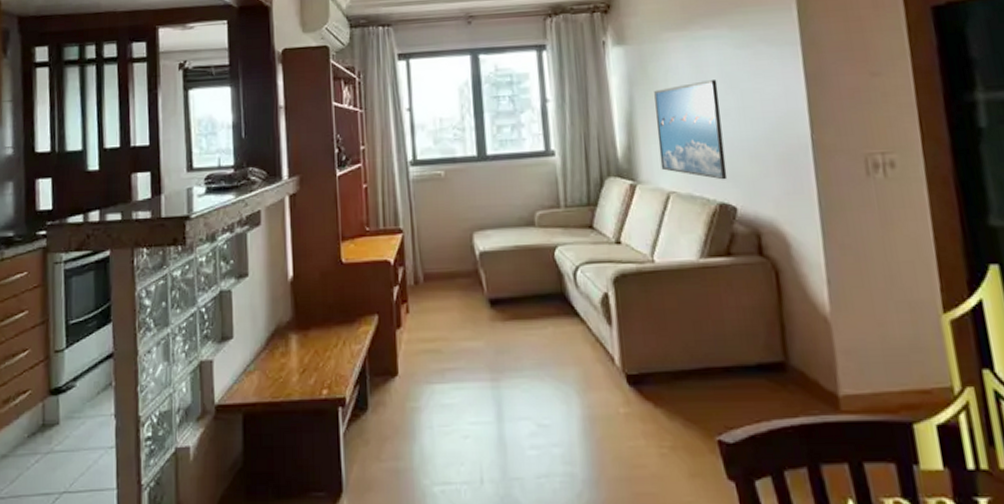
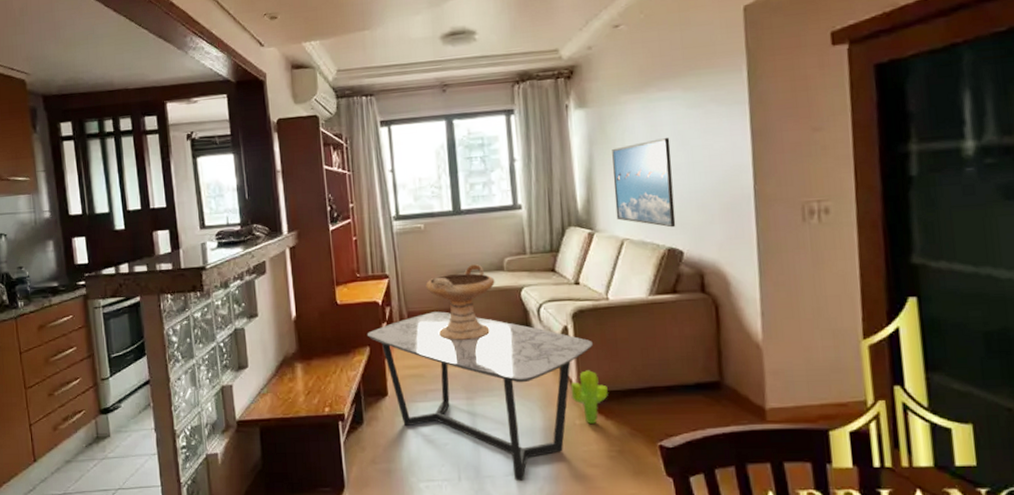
coffee table: none [375,273,638,484] -> present [367,311,593,481]
decorative bowl: none [445,218,525,308] -> present [425,264,495,340]
decorative plant: none [612,346,657,414] -> present [570,370,608,425]

